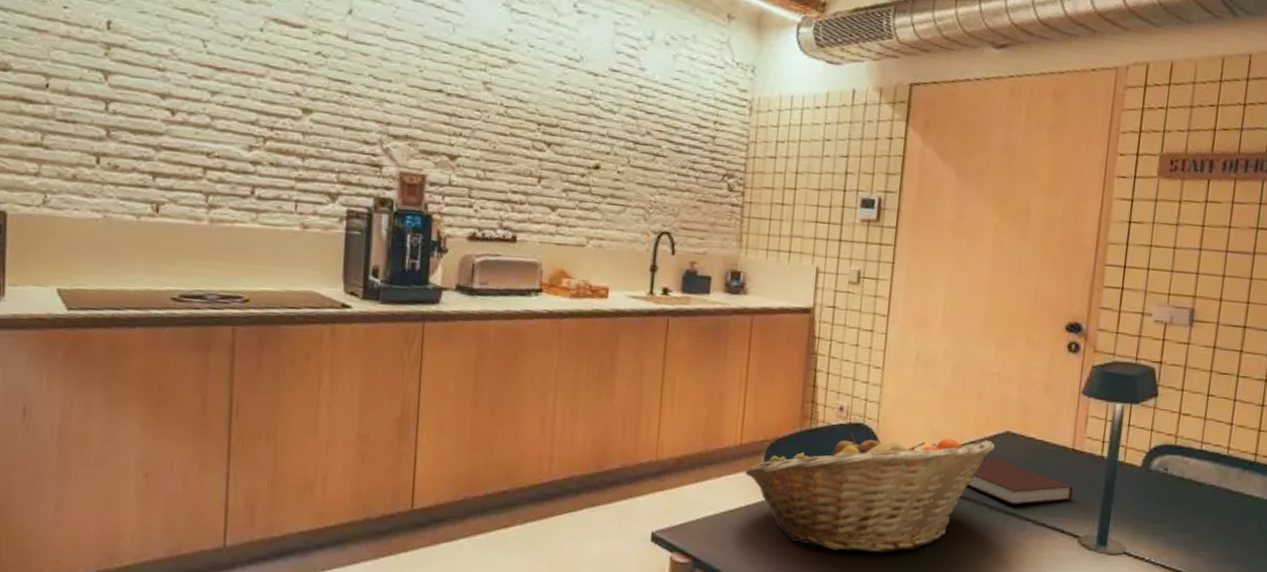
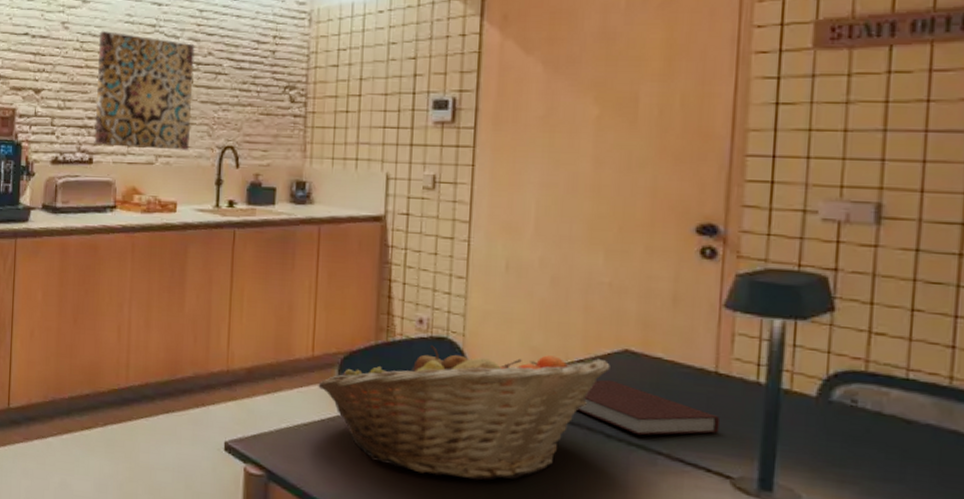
wall art: none [518,96,633,235] -> present [94,30,195,152]

